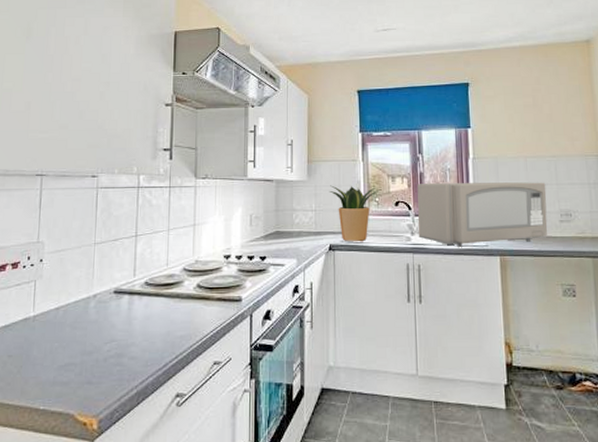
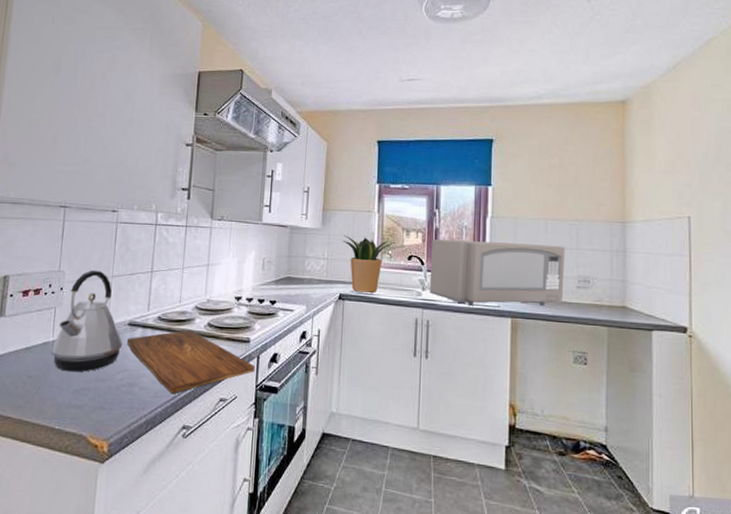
kettle: none [33,238,109,348] -> present [51,269,123,372]
cutting board: none [113,293,249,362] -> present [126,330,255,394]

